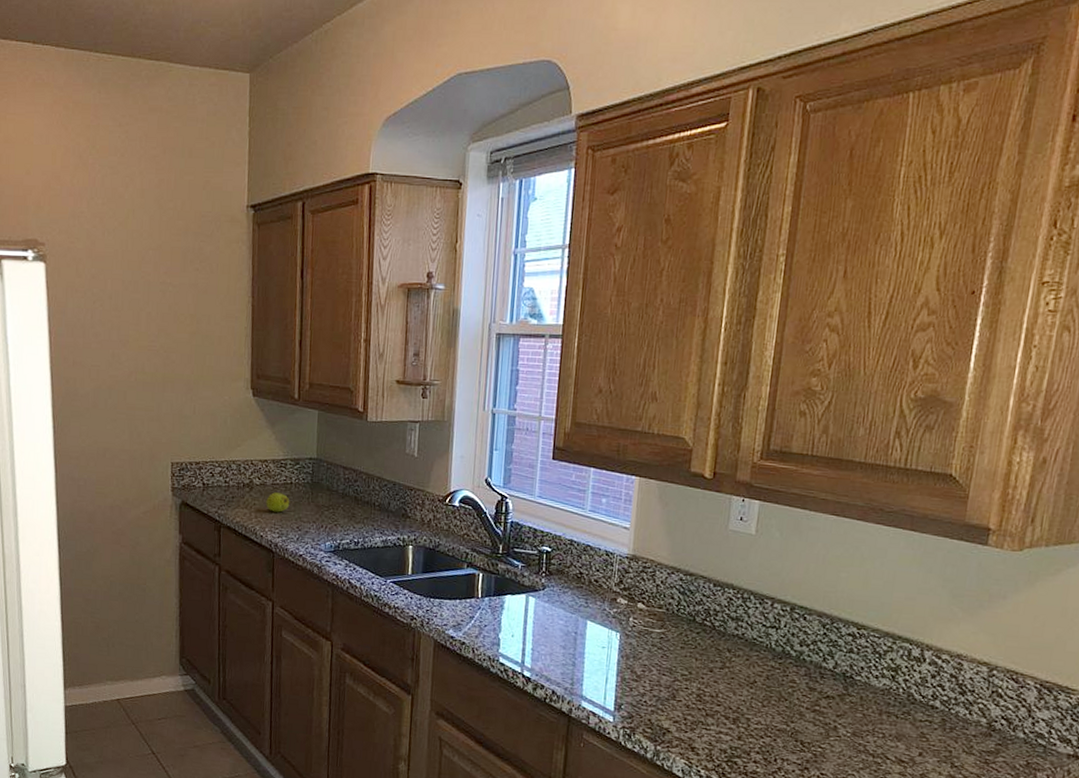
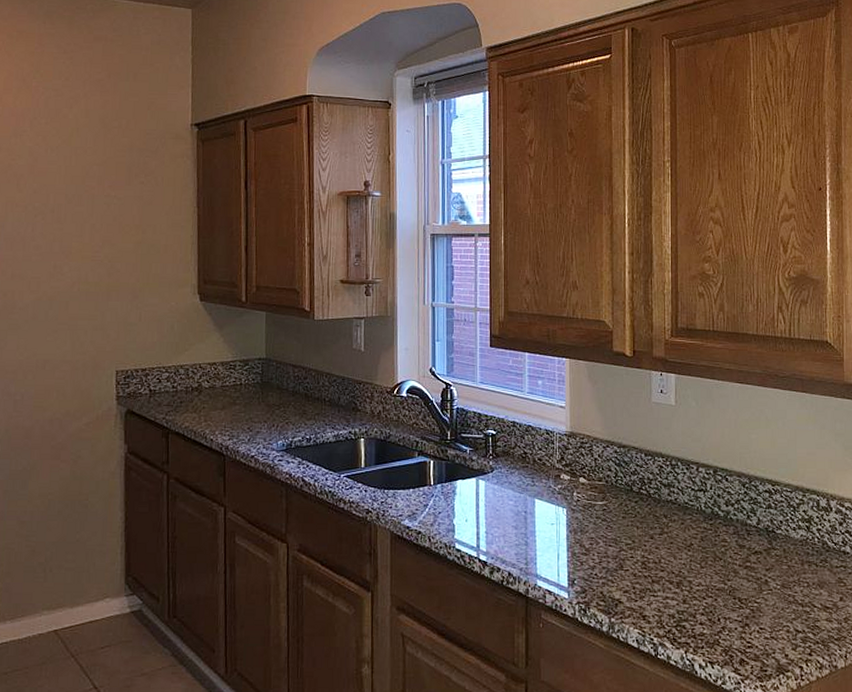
fruit: present [266,492,290,513] -> none [215,394,240,414]

